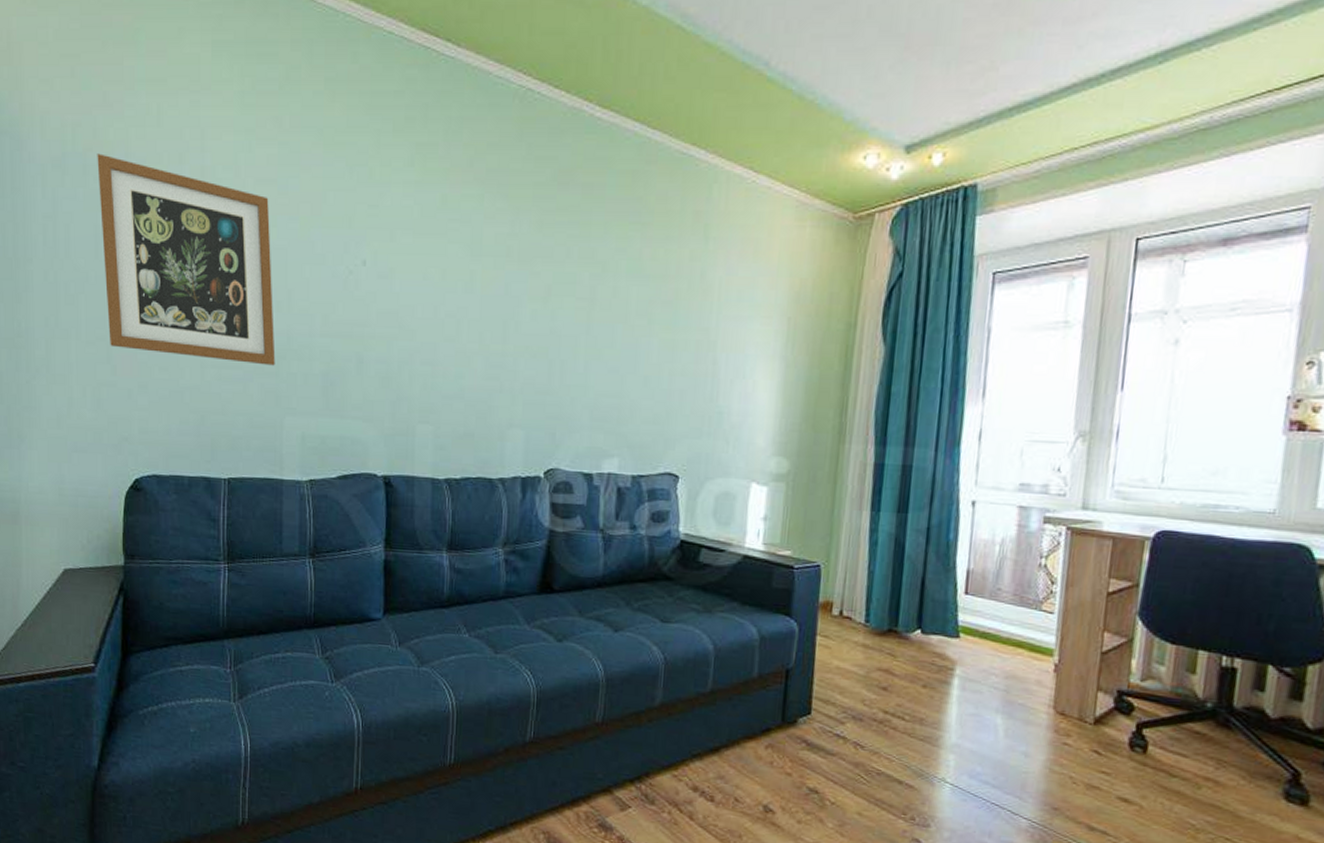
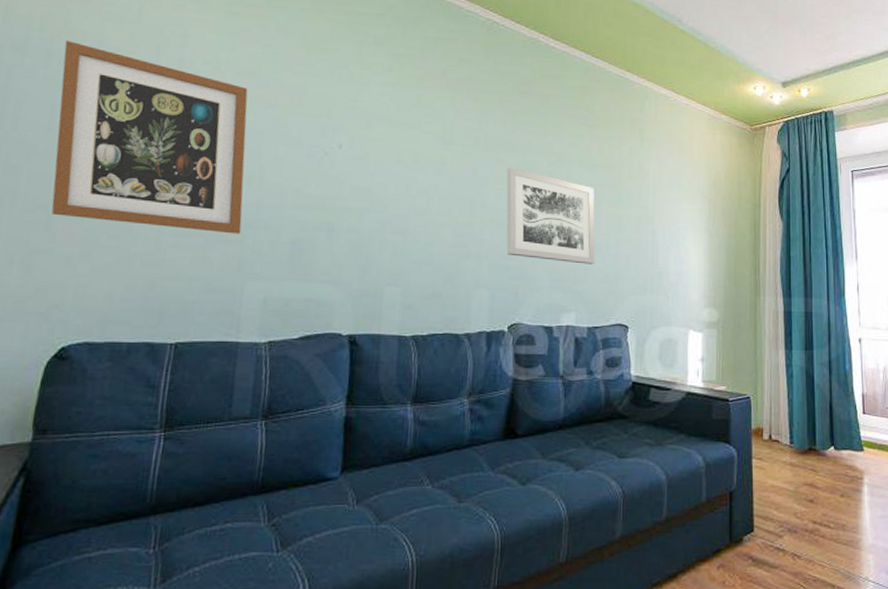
wall art: none [542,282,645,401] -> present [506,167,595,265]

